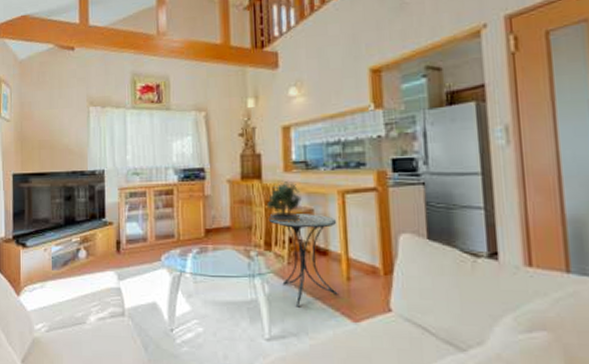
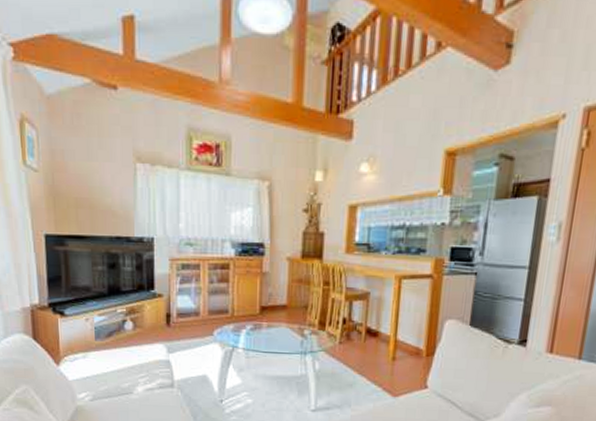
potted plant: present [267,180,302,223] -> none [324,262,360,304]
side table: present [269,214,338,309] -> none [326,296,390,384]

